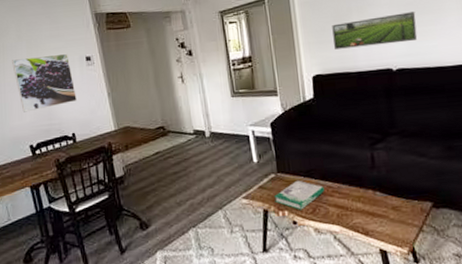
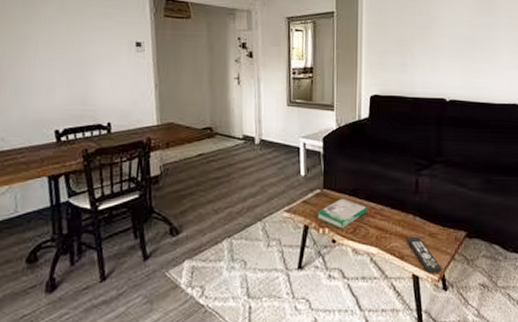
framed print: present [12,53,77,112] -> none [48,33,119,93]
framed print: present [332,12,418,49] -> none [395,47,473,76]
remote control: none [369,211,411,248] -> present [406,236,442,274]

